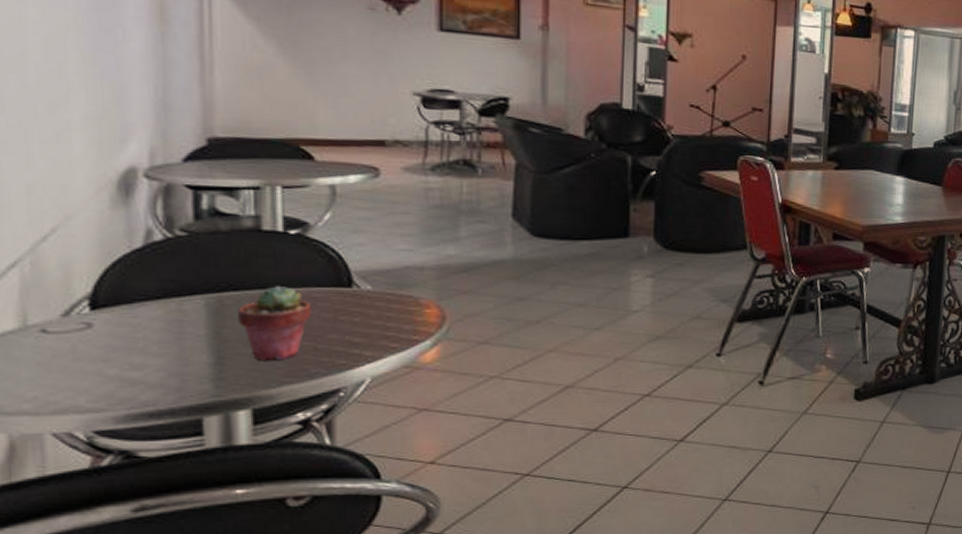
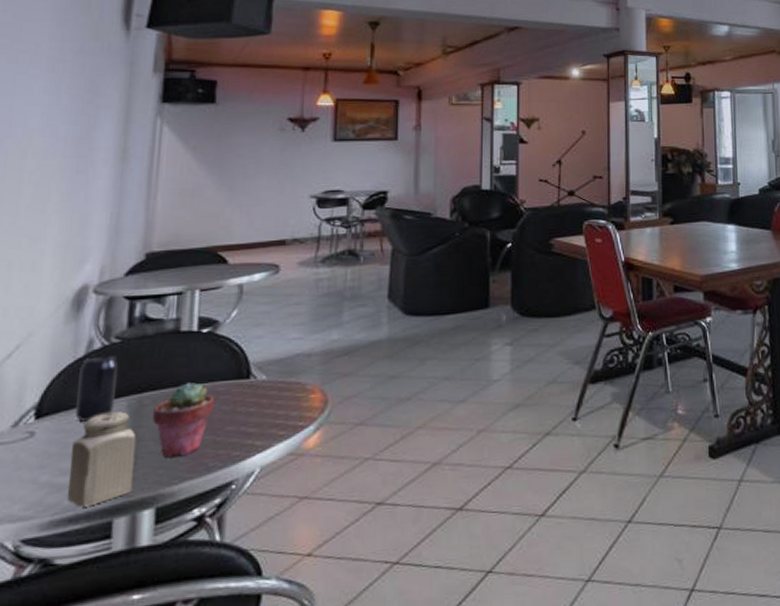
beverage can: none [139,249,190,317] -> present [75,356,118,422]
salt shaker: none [141,309,222,403] -> present [68,412,137,507]

